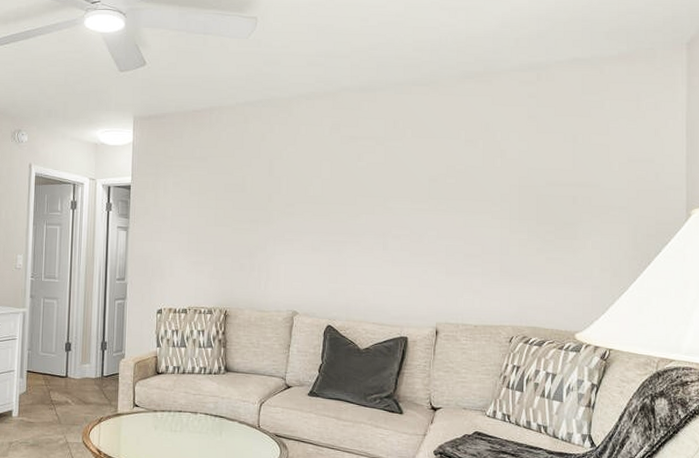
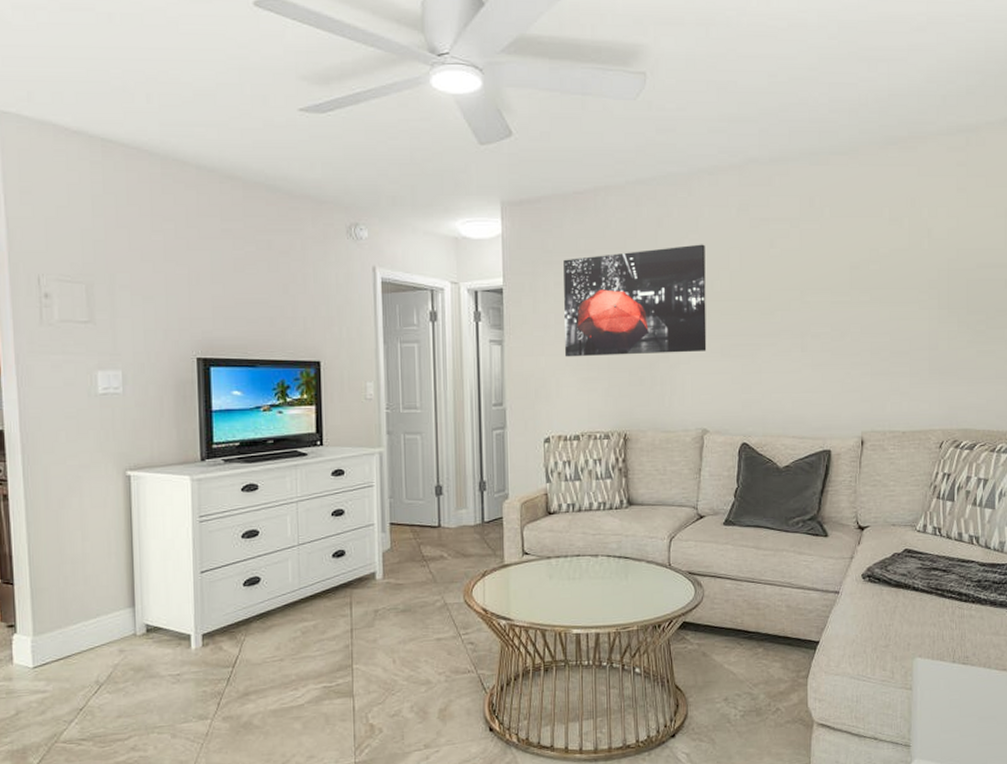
wall art: none [178,156,301,246] -> present [564,244,707,357]

